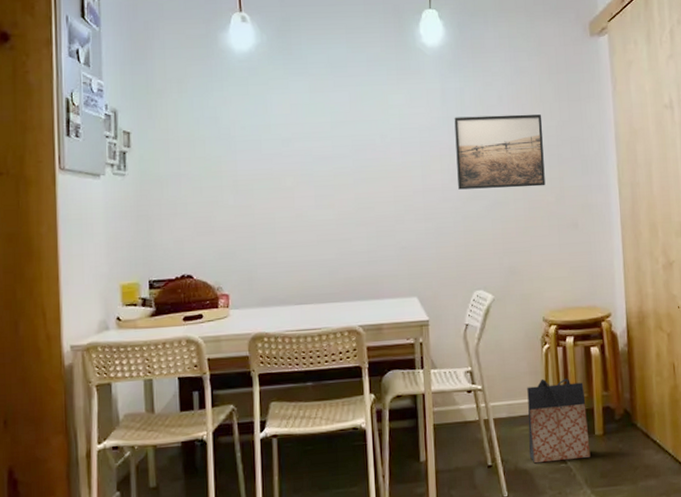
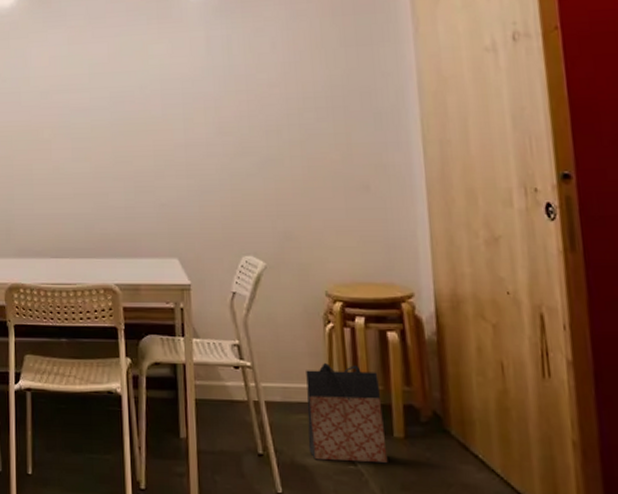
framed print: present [454,114,546,190] -> none [220,62,328,145]

